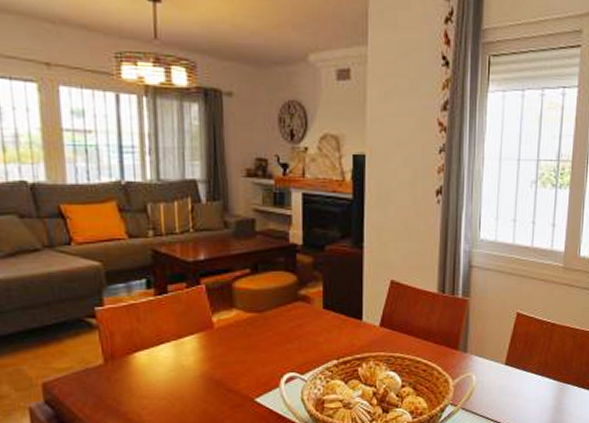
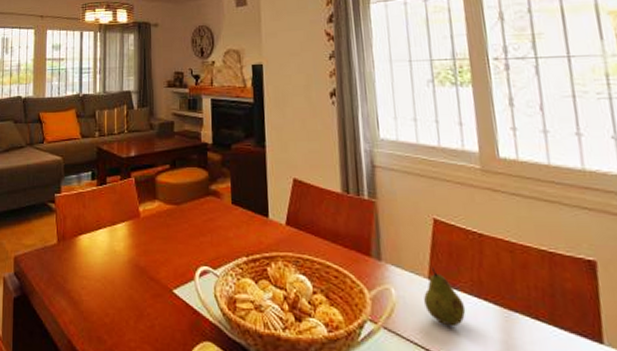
fruit: none [499,355,531,401] -> present [424,267,466,327]

